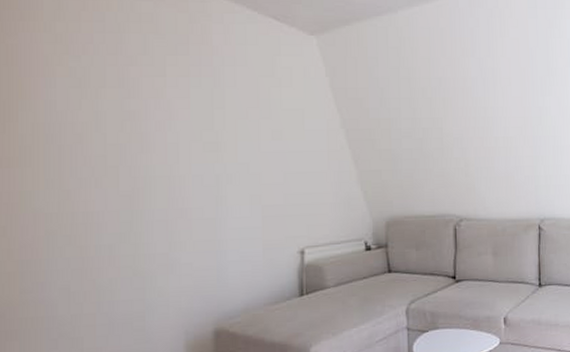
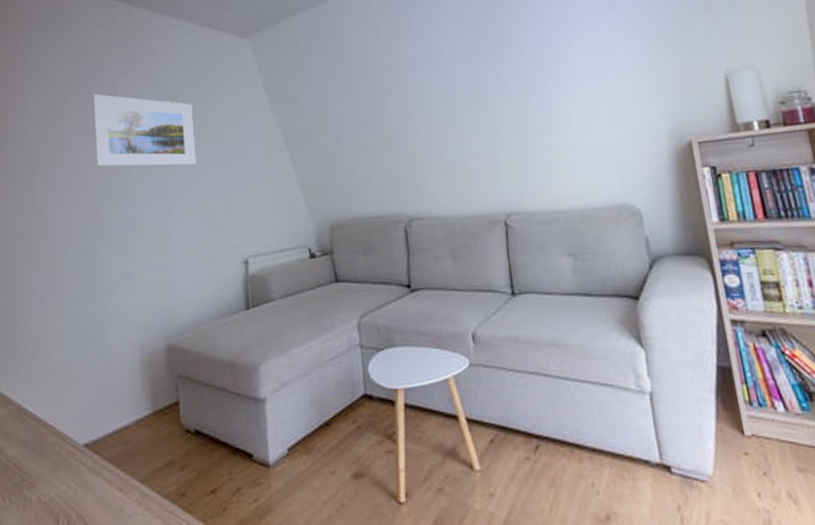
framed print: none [136,72,255,156] -> present [92,94,197,167]

